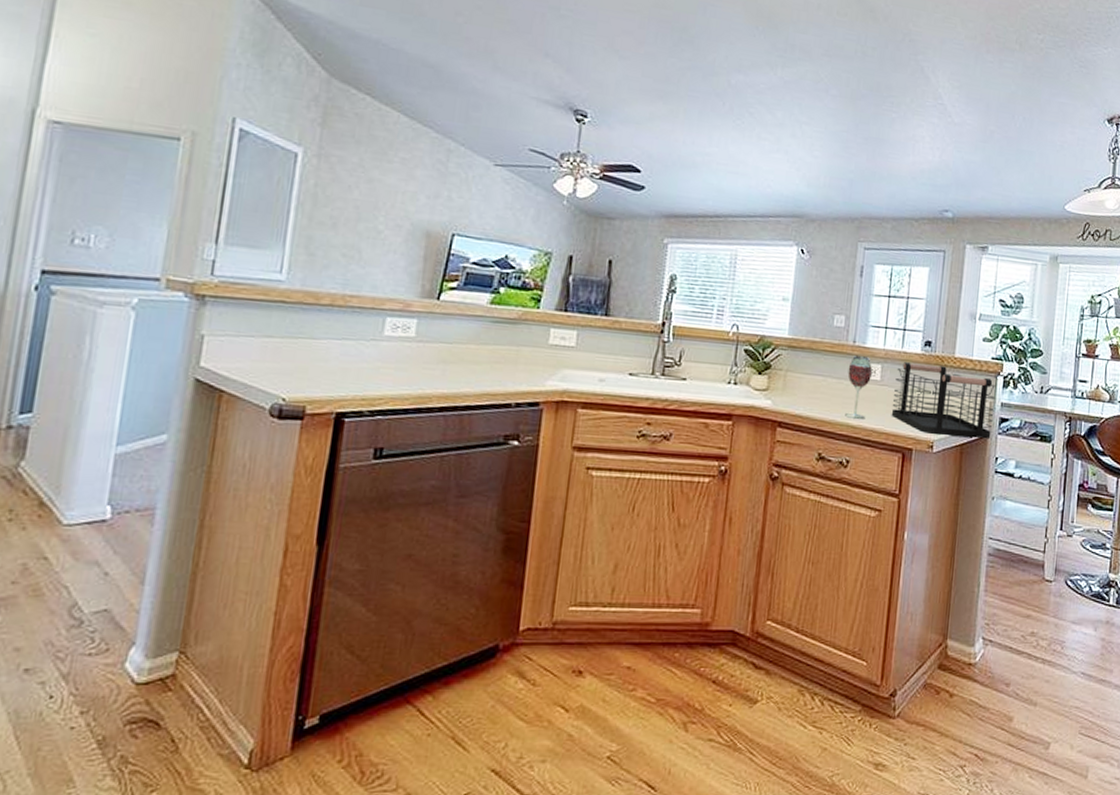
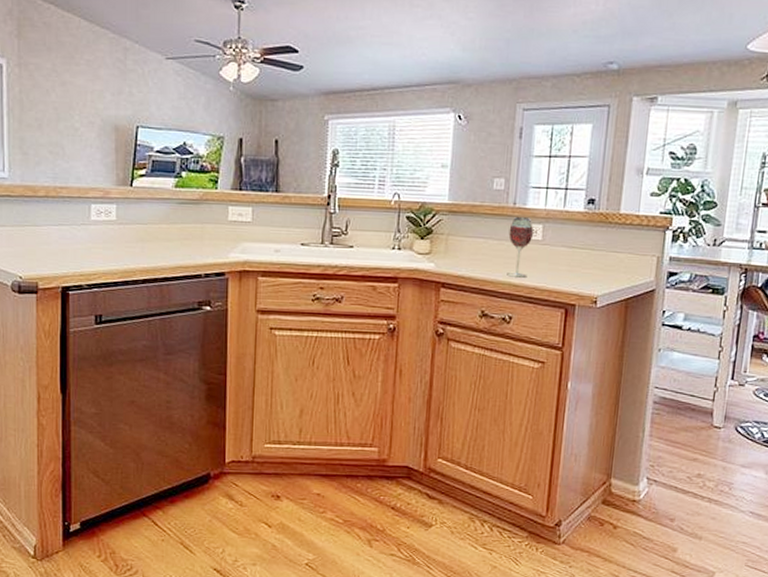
dish rack: present [892,362,996,440] -> none [554,221,664,294]

